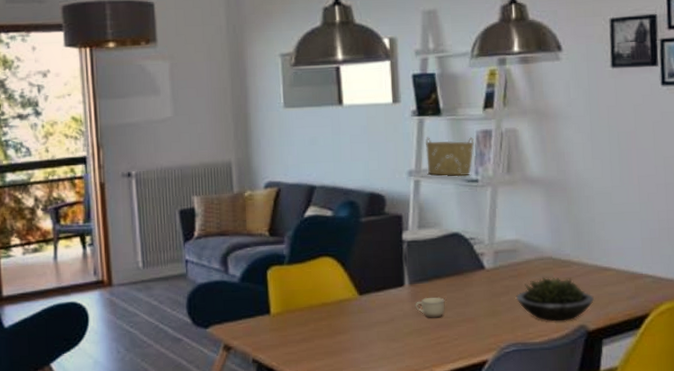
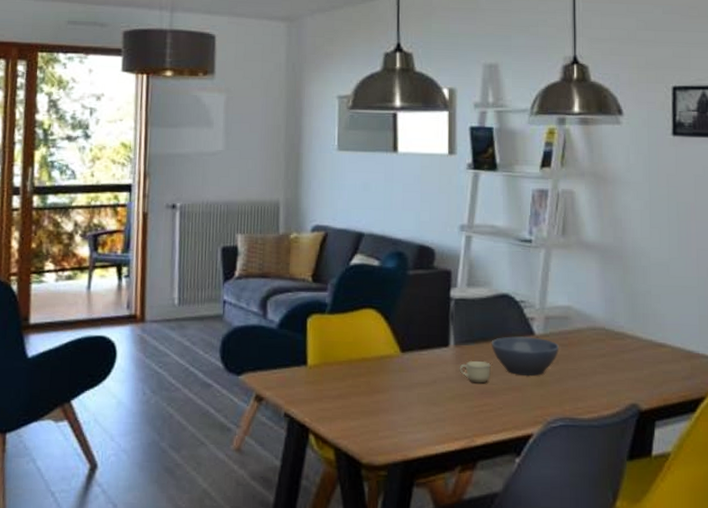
basket: present [426,137,474,177] -> none [480,192,529,235]
bowl: none [444,271,509,308] -> present [491,336,559,377]
succulent plant: present [516,276,595,321] -> none [566,347,648,398]

